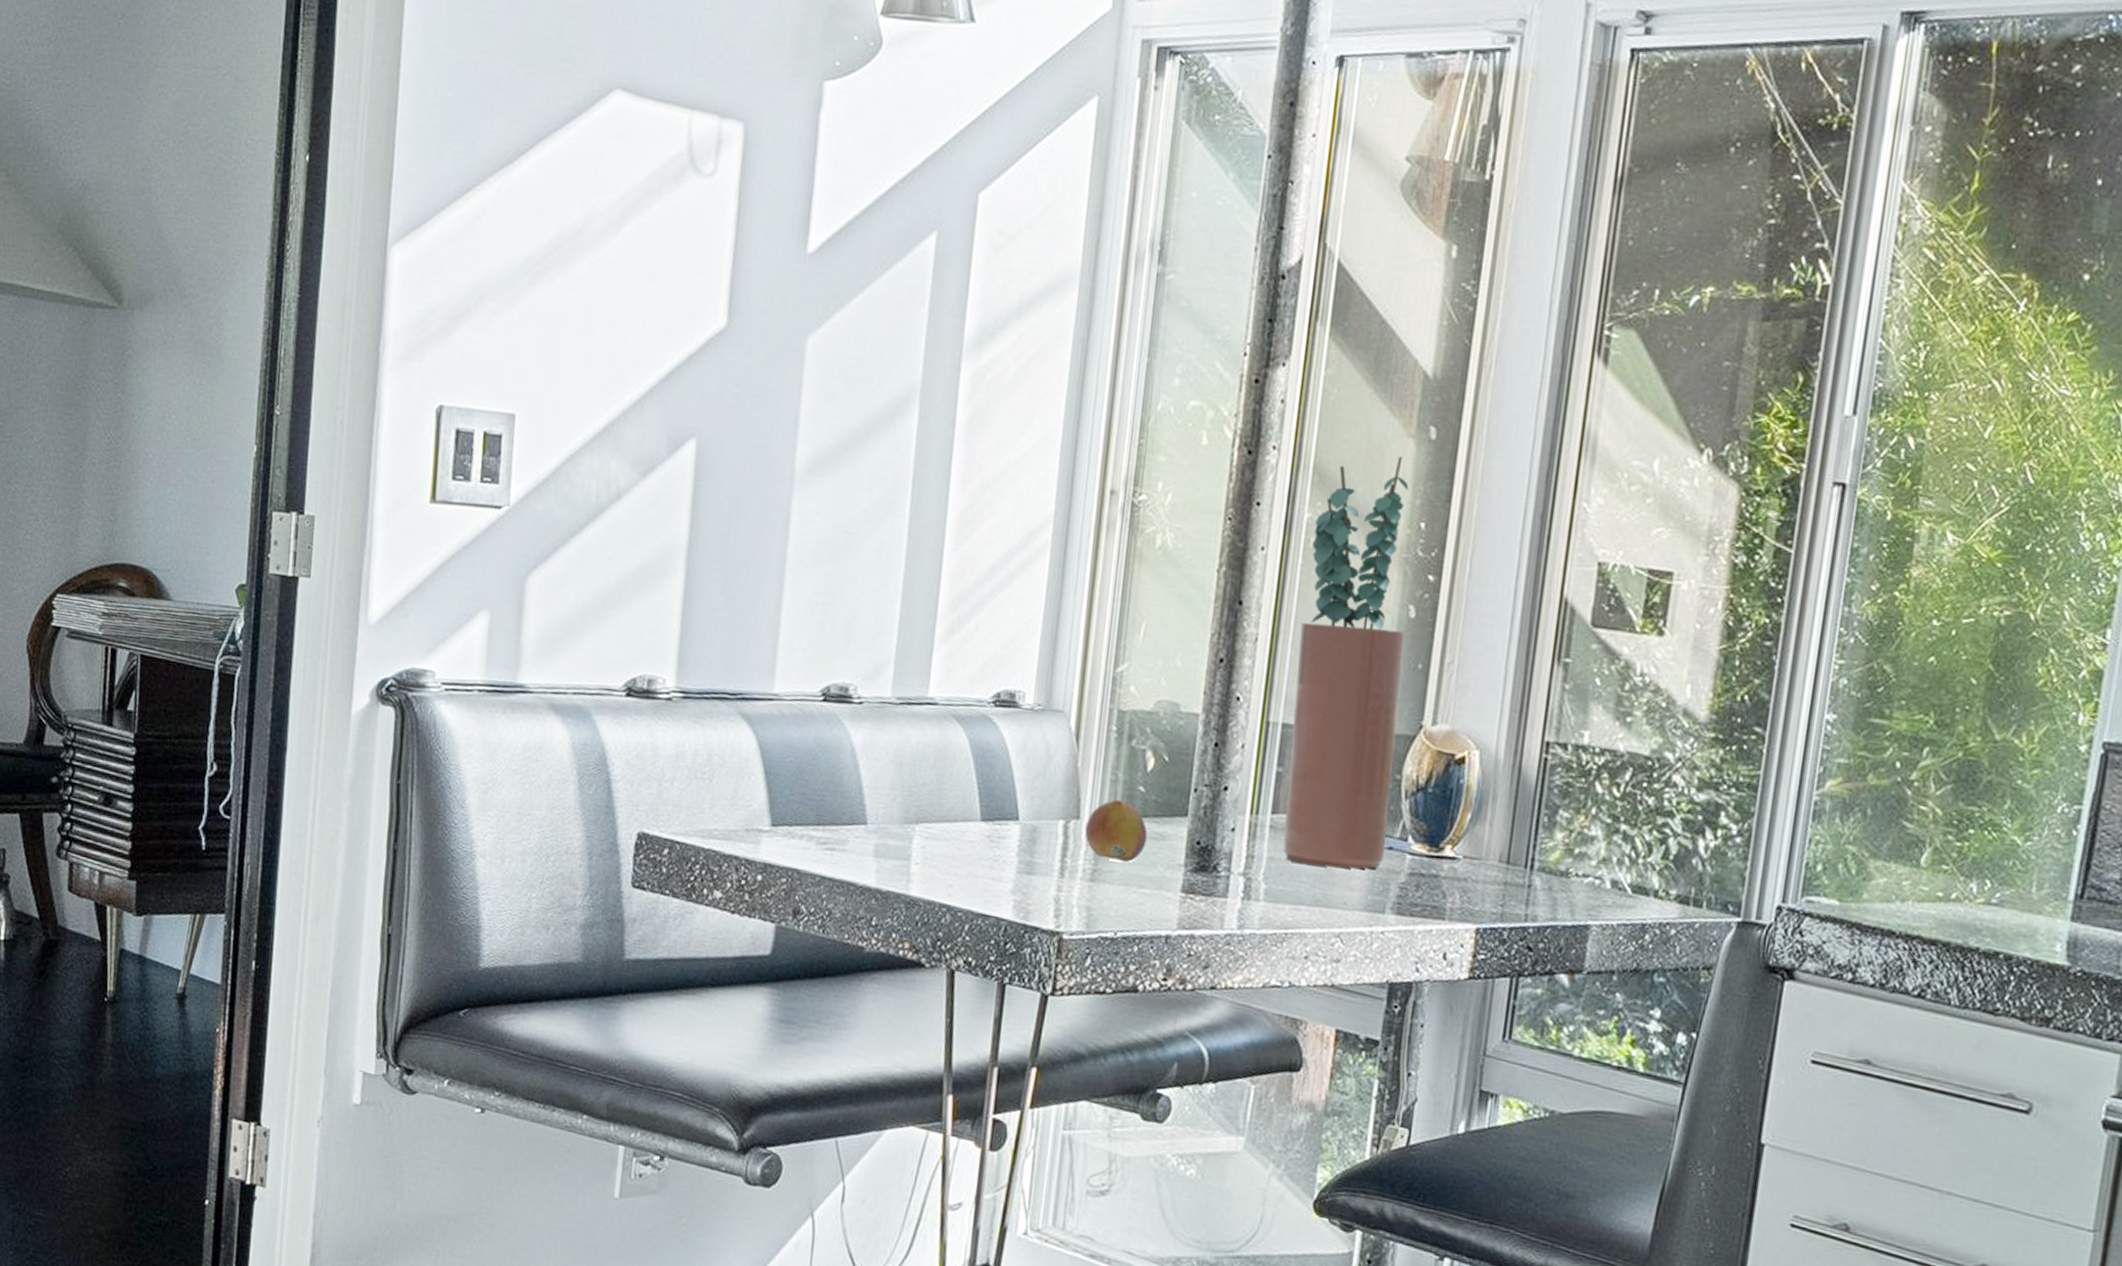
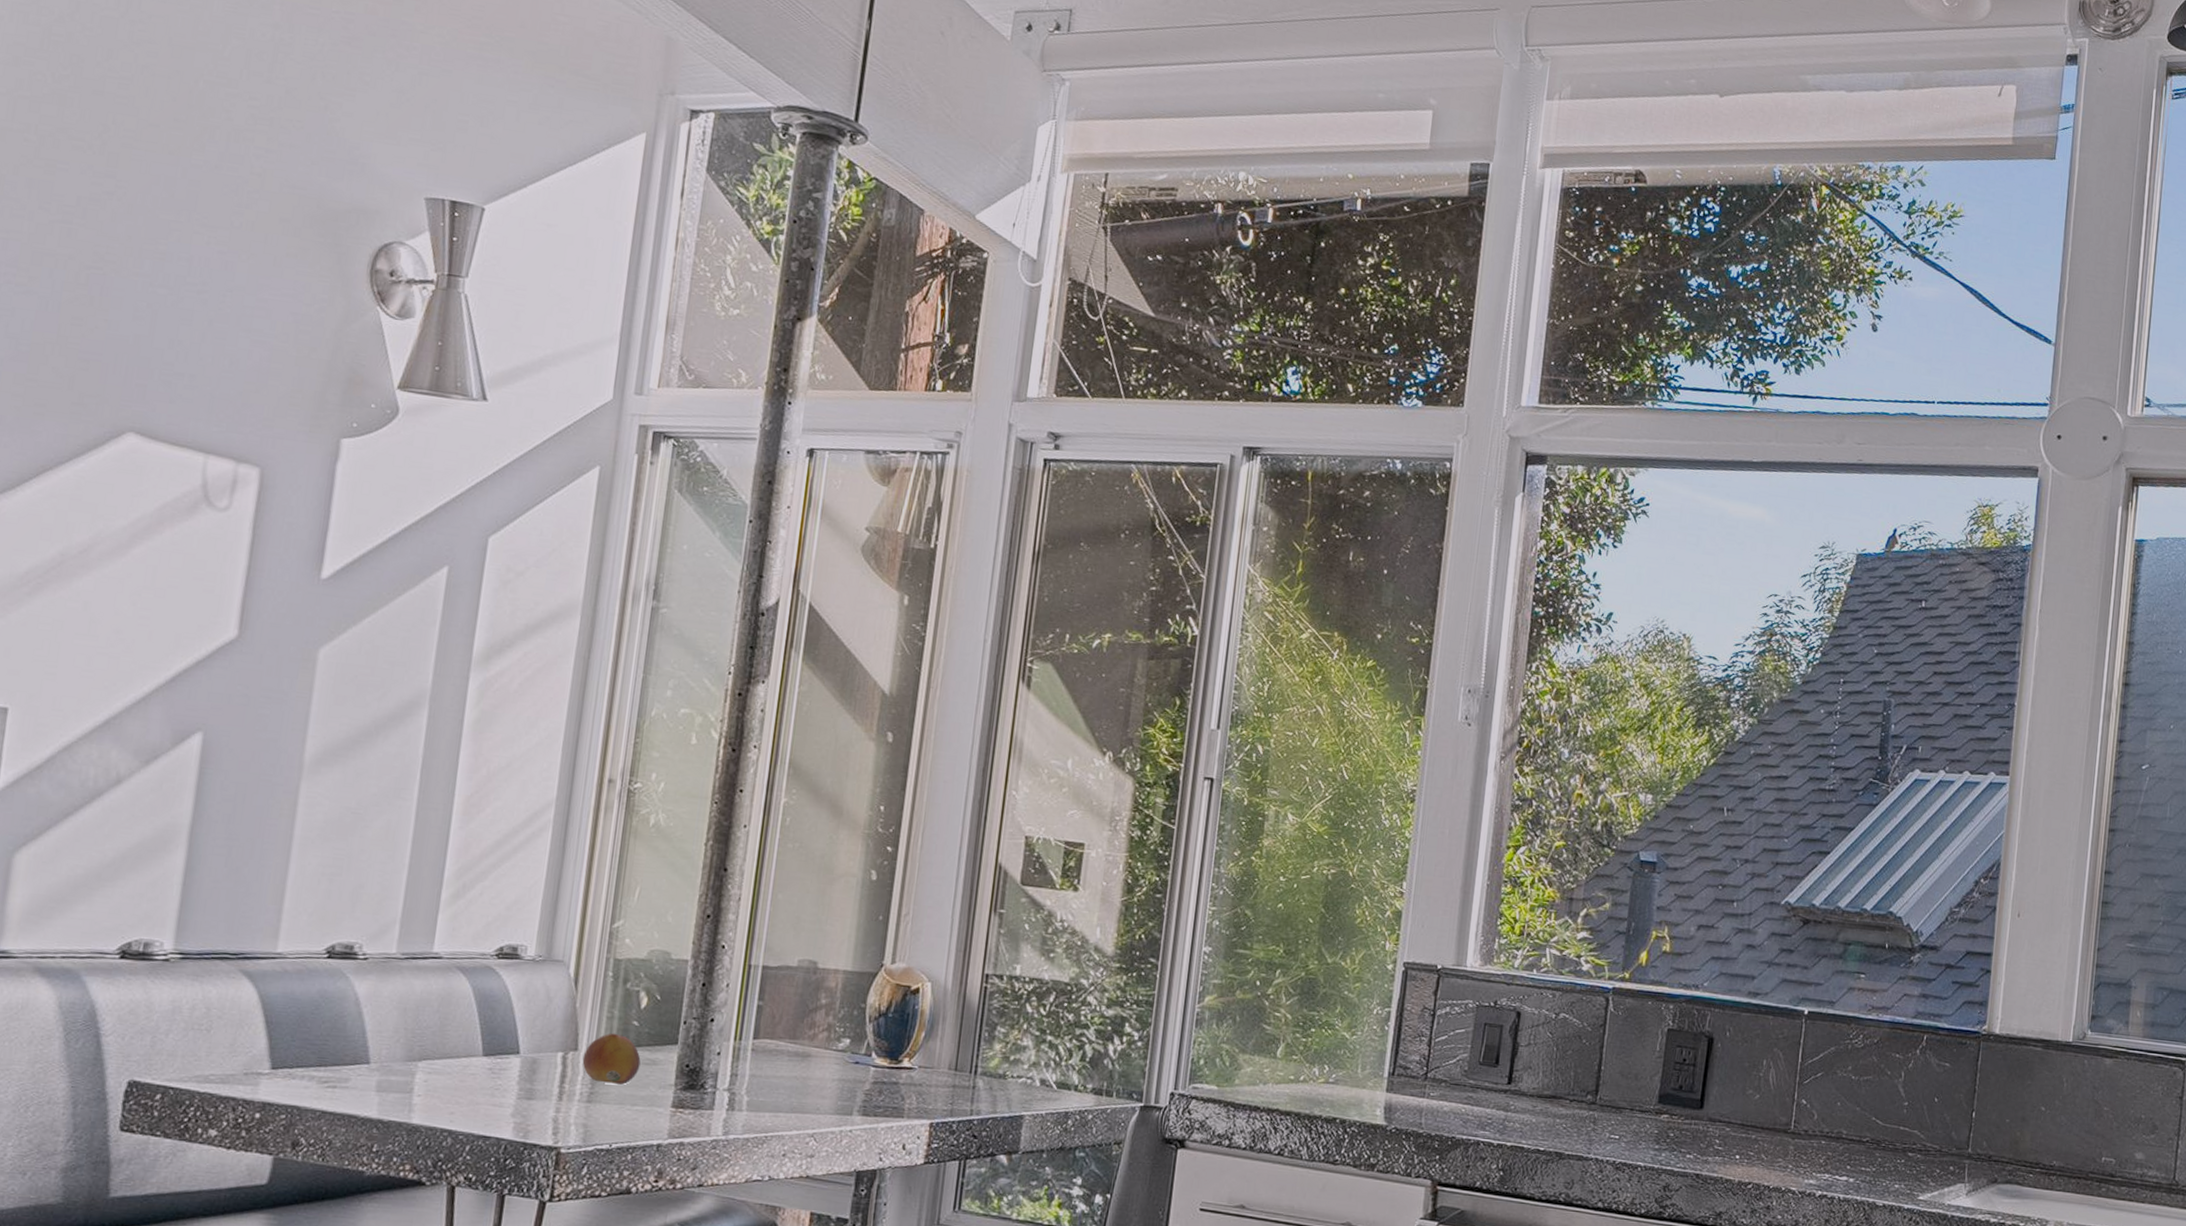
vase: present [1283,456,1409,870] -> none [763,754,870,1081]

